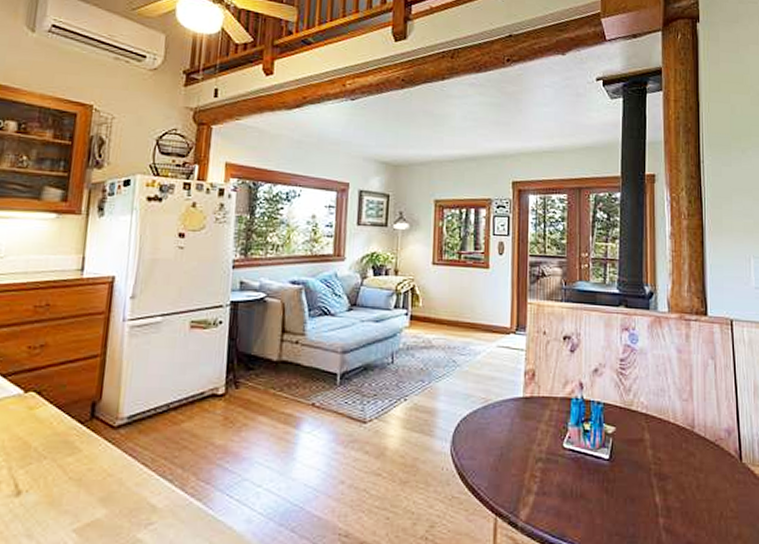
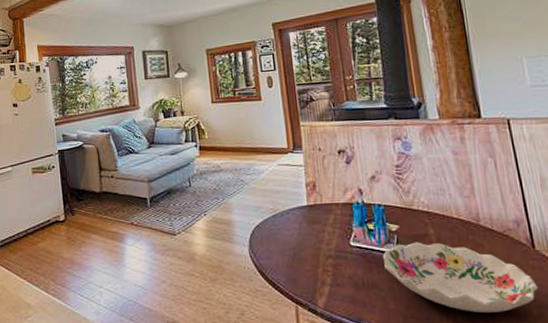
decorative bowl: none [594,447,741,530] -> present [382,242,539,313]

